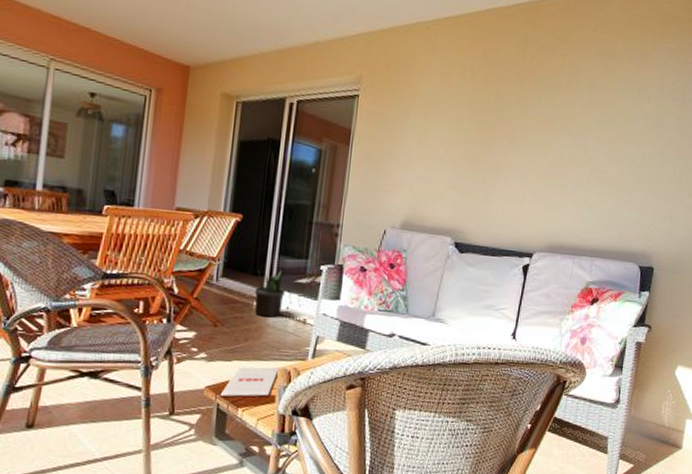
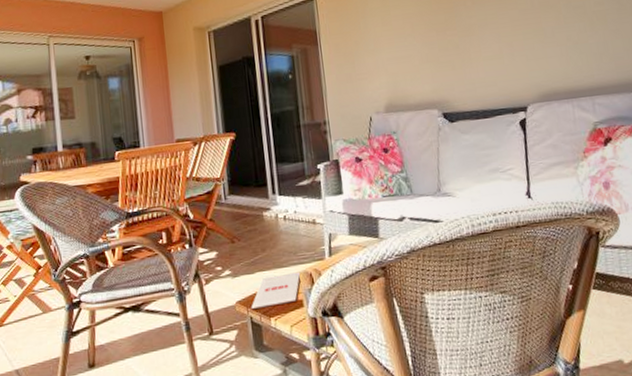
planter: present [254,270,285,318] -> none [261,177,290,225]

